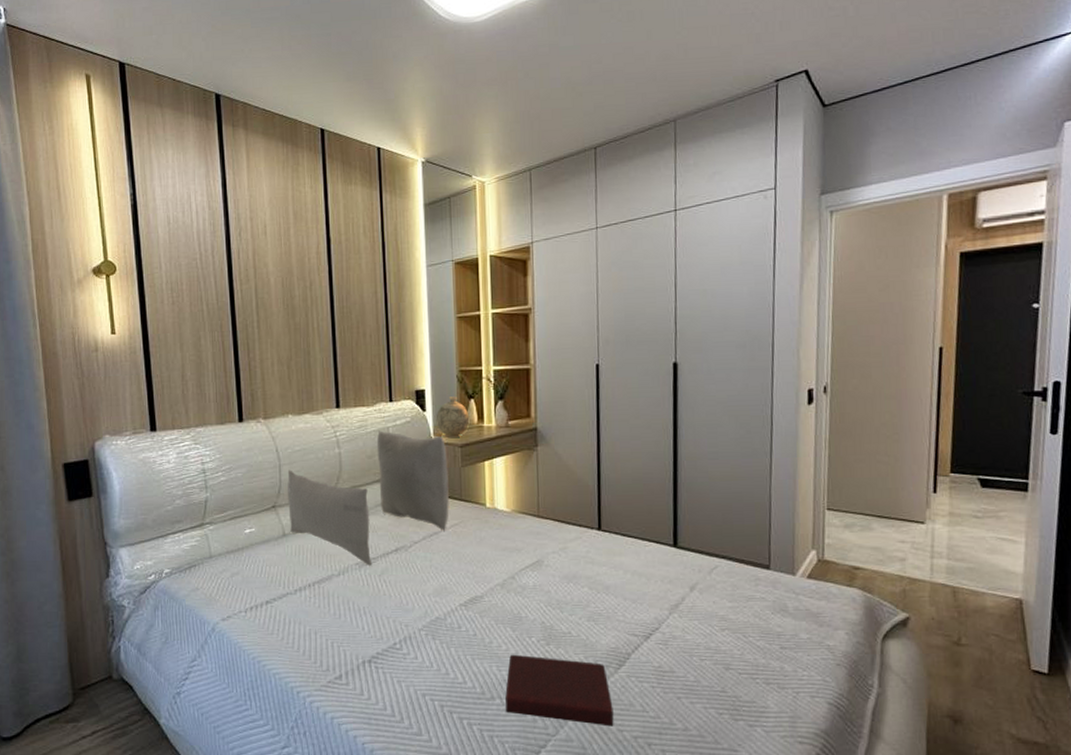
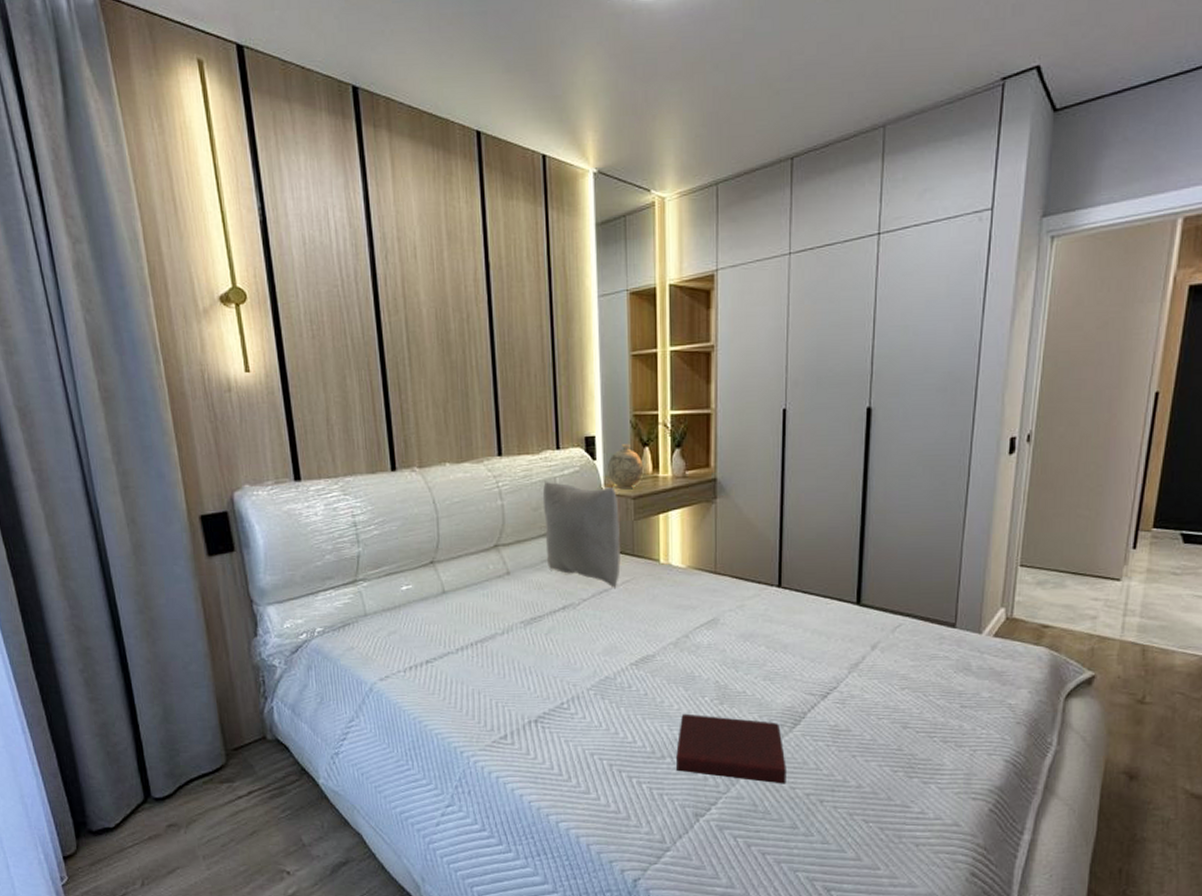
pillow: present [287,470,373,566] -> none [446,523,539,624]

